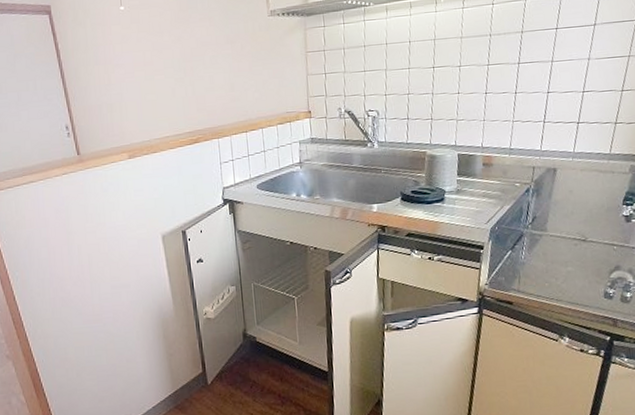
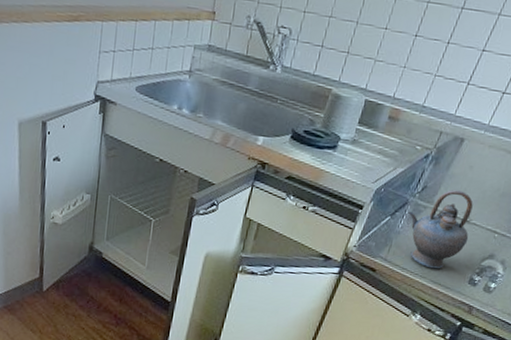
teapot: none [526,214,591,291] -> present [407,190,474,269]

